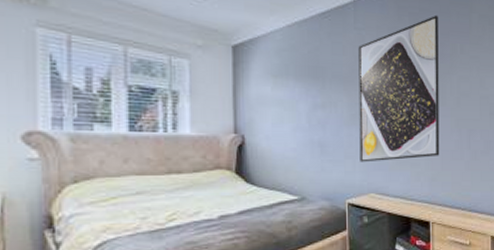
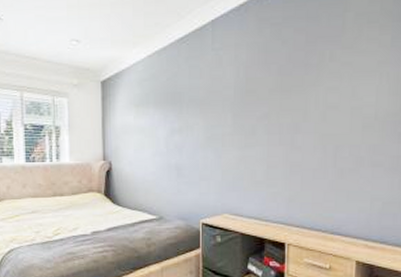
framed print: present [358,15,440,163] -> none [214,21,304,184]

